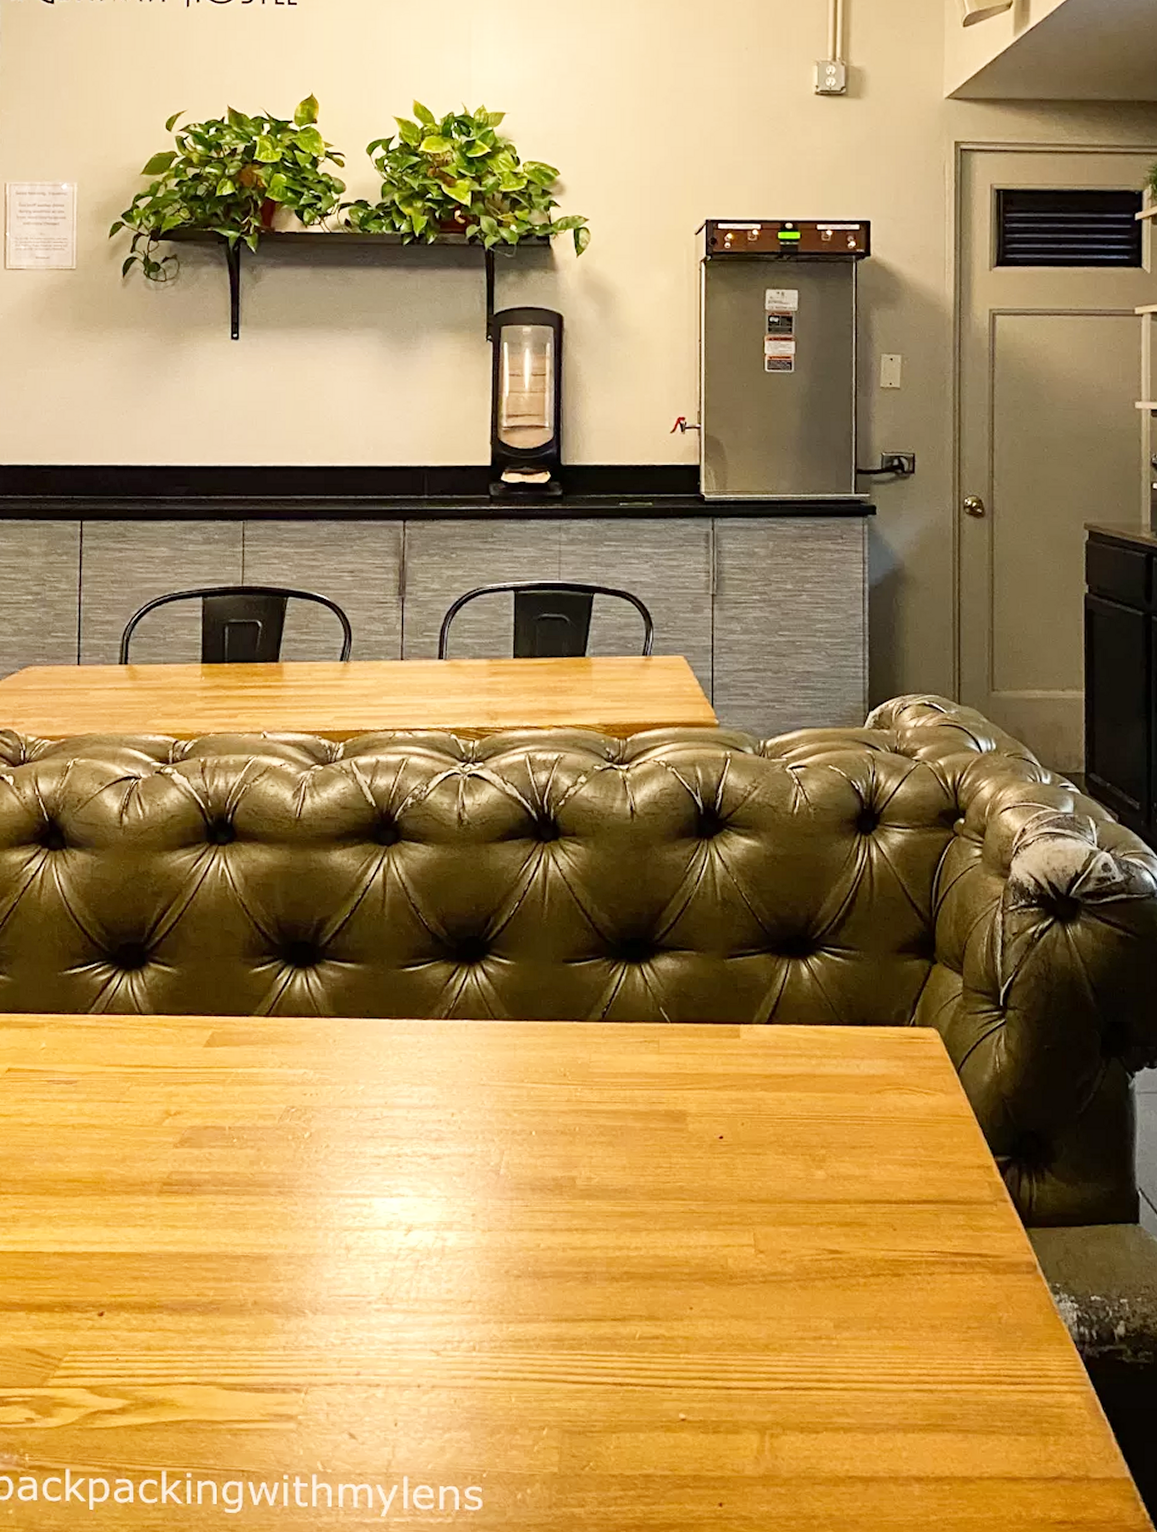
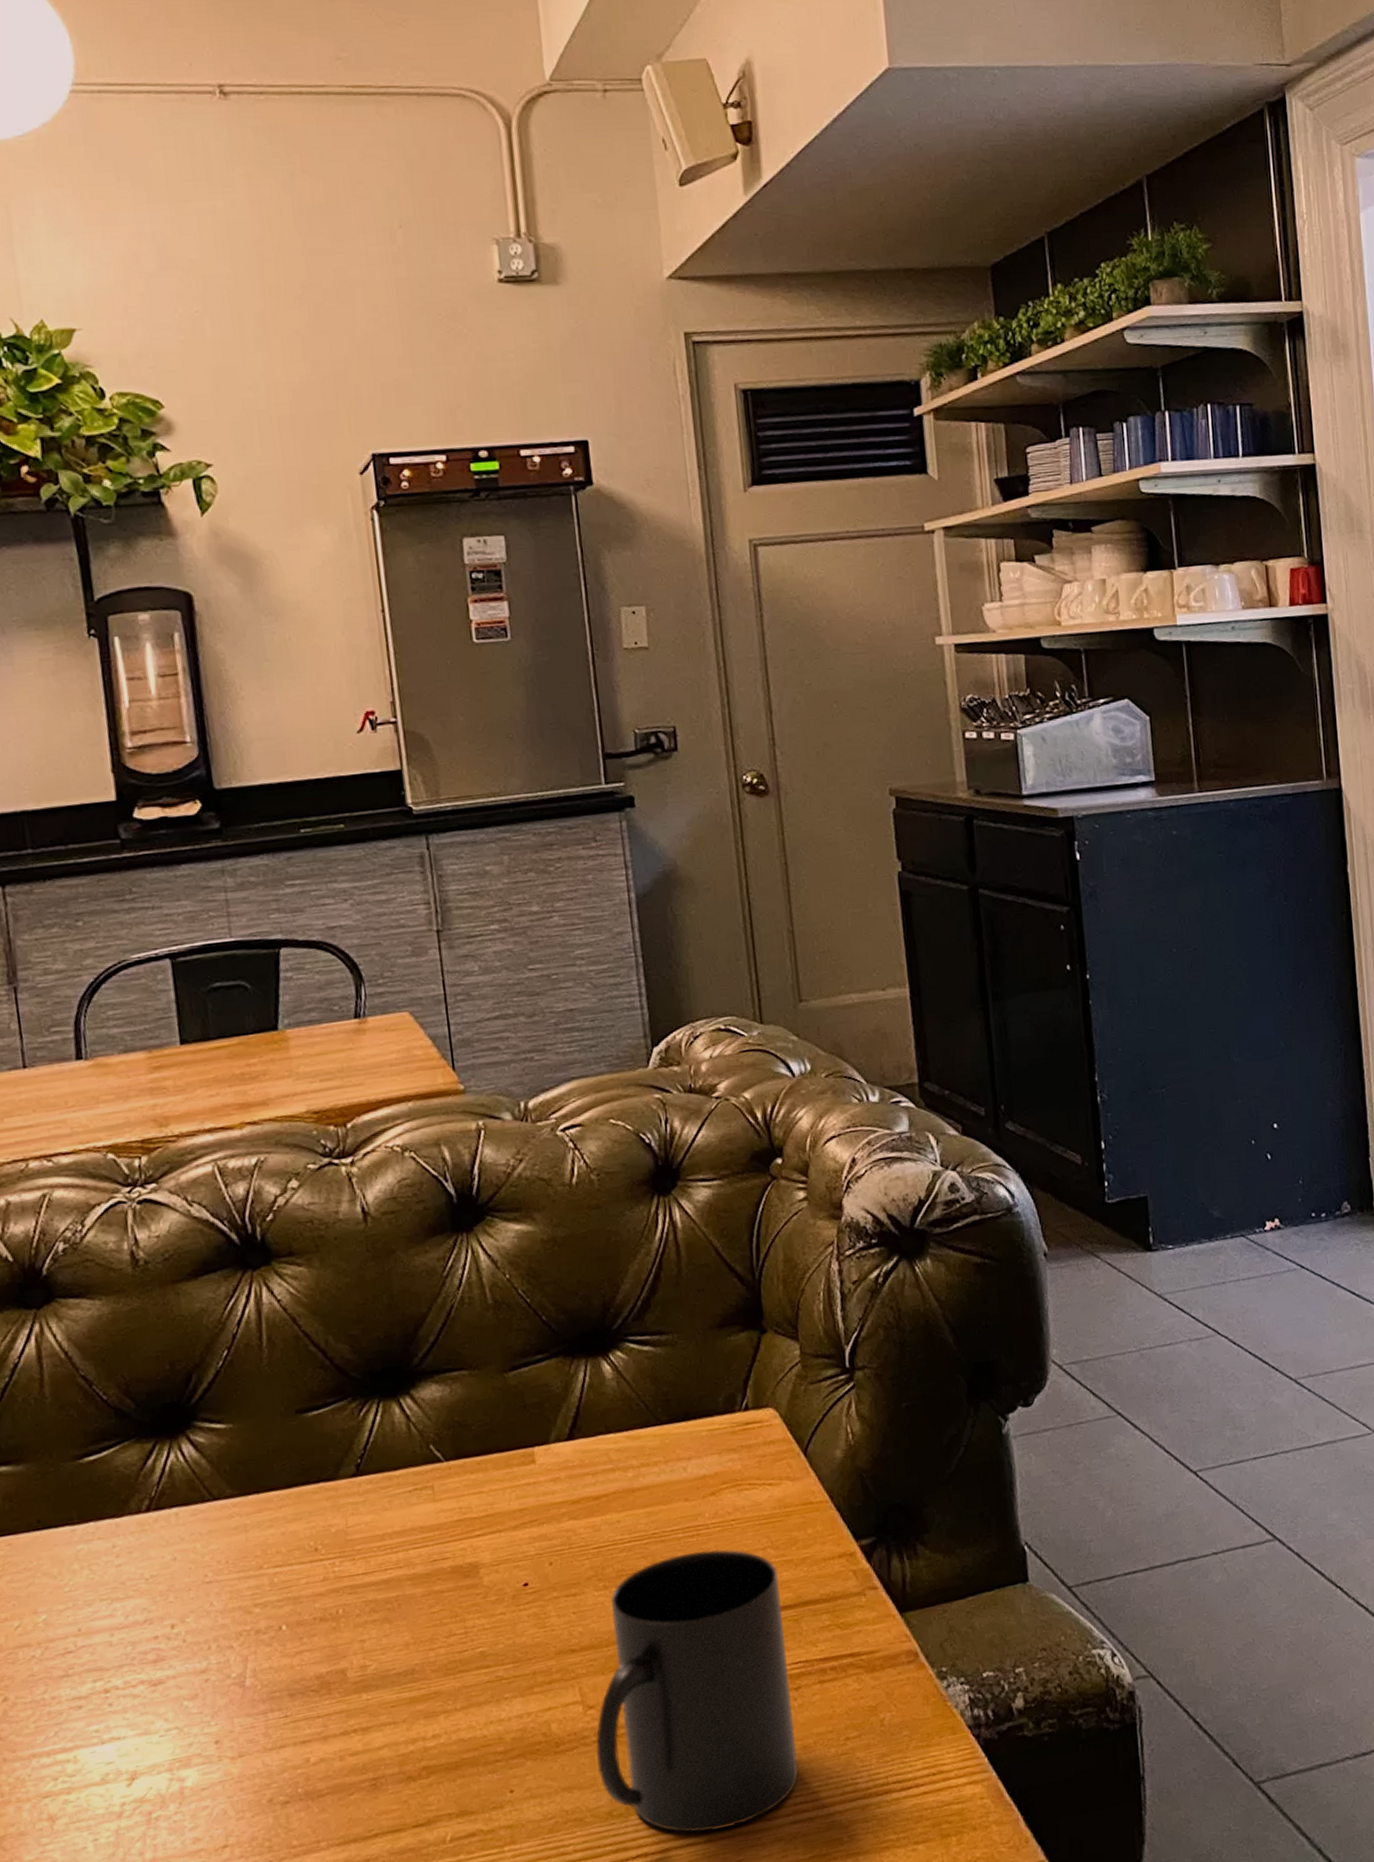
mug: none [761,1138,926,1382] -> present [596,1549,799,1833]

